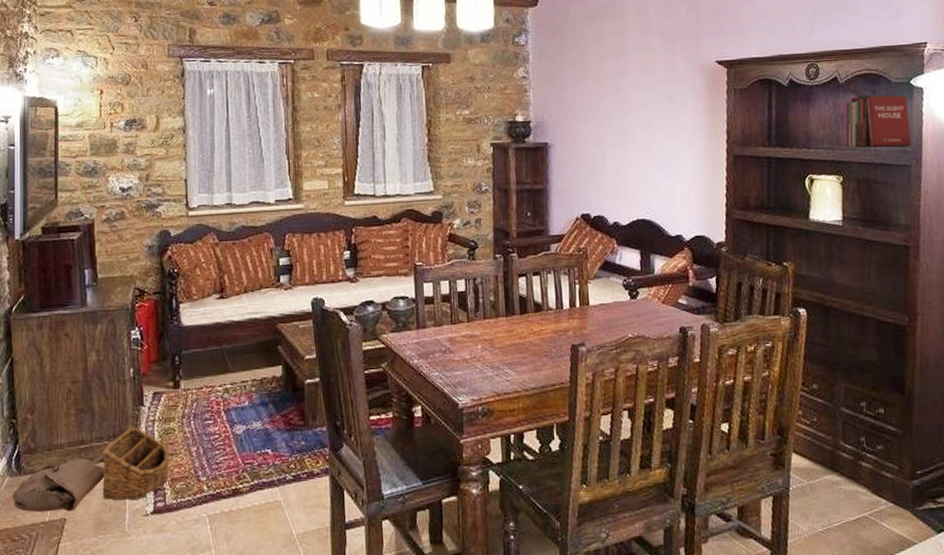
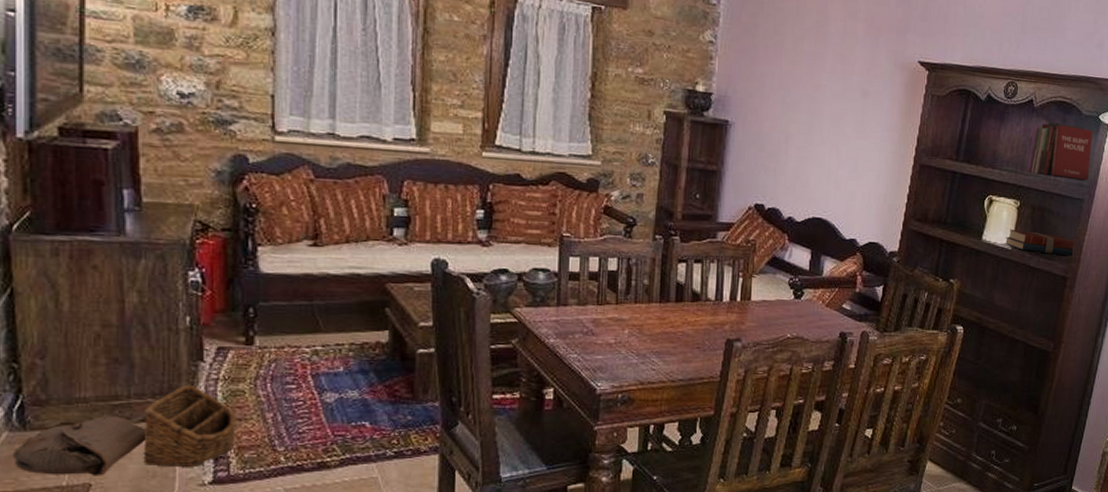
books: none [834,204,911,225] -> present [1005,229,1075,257]

